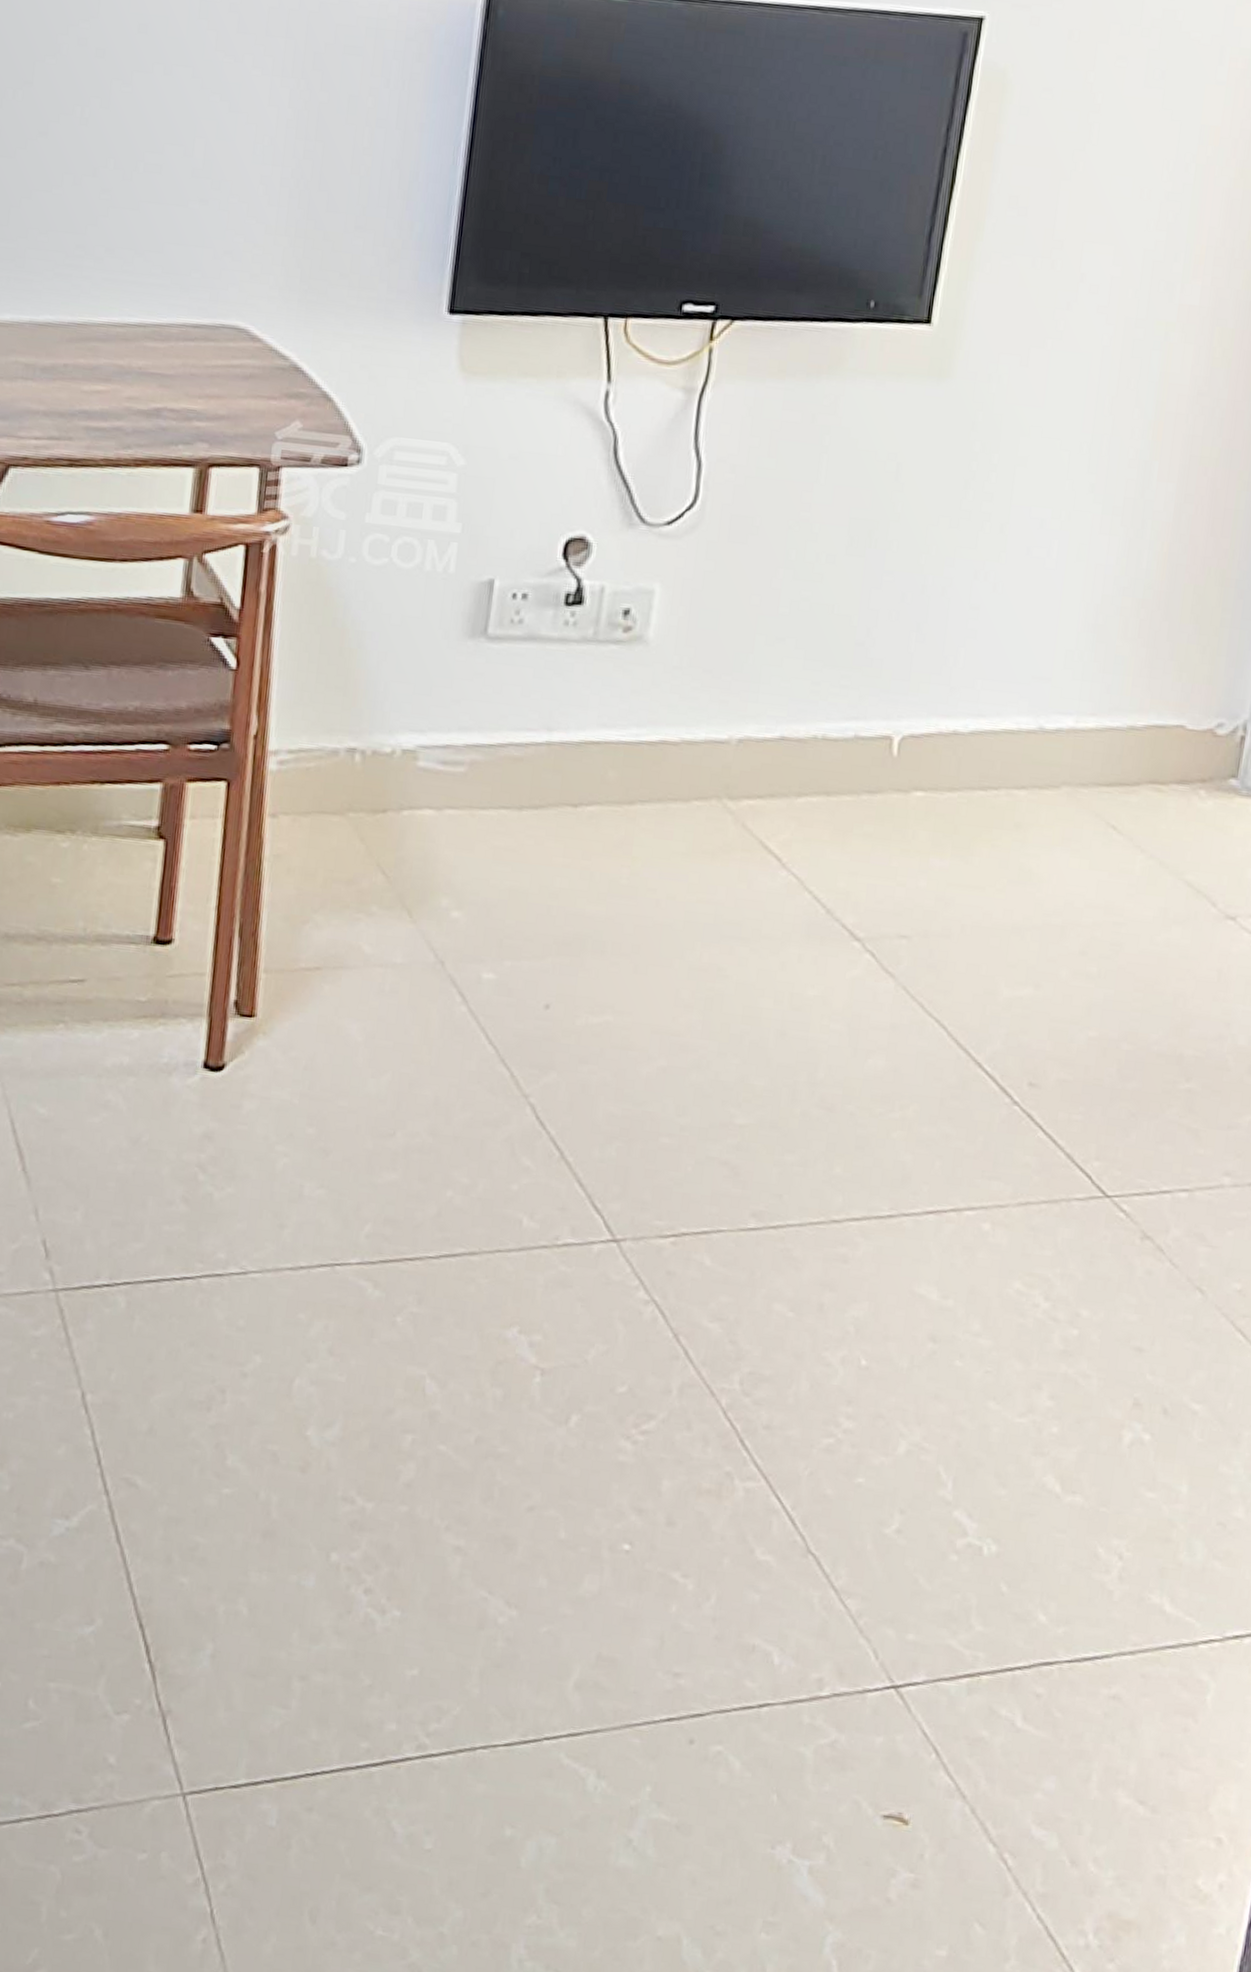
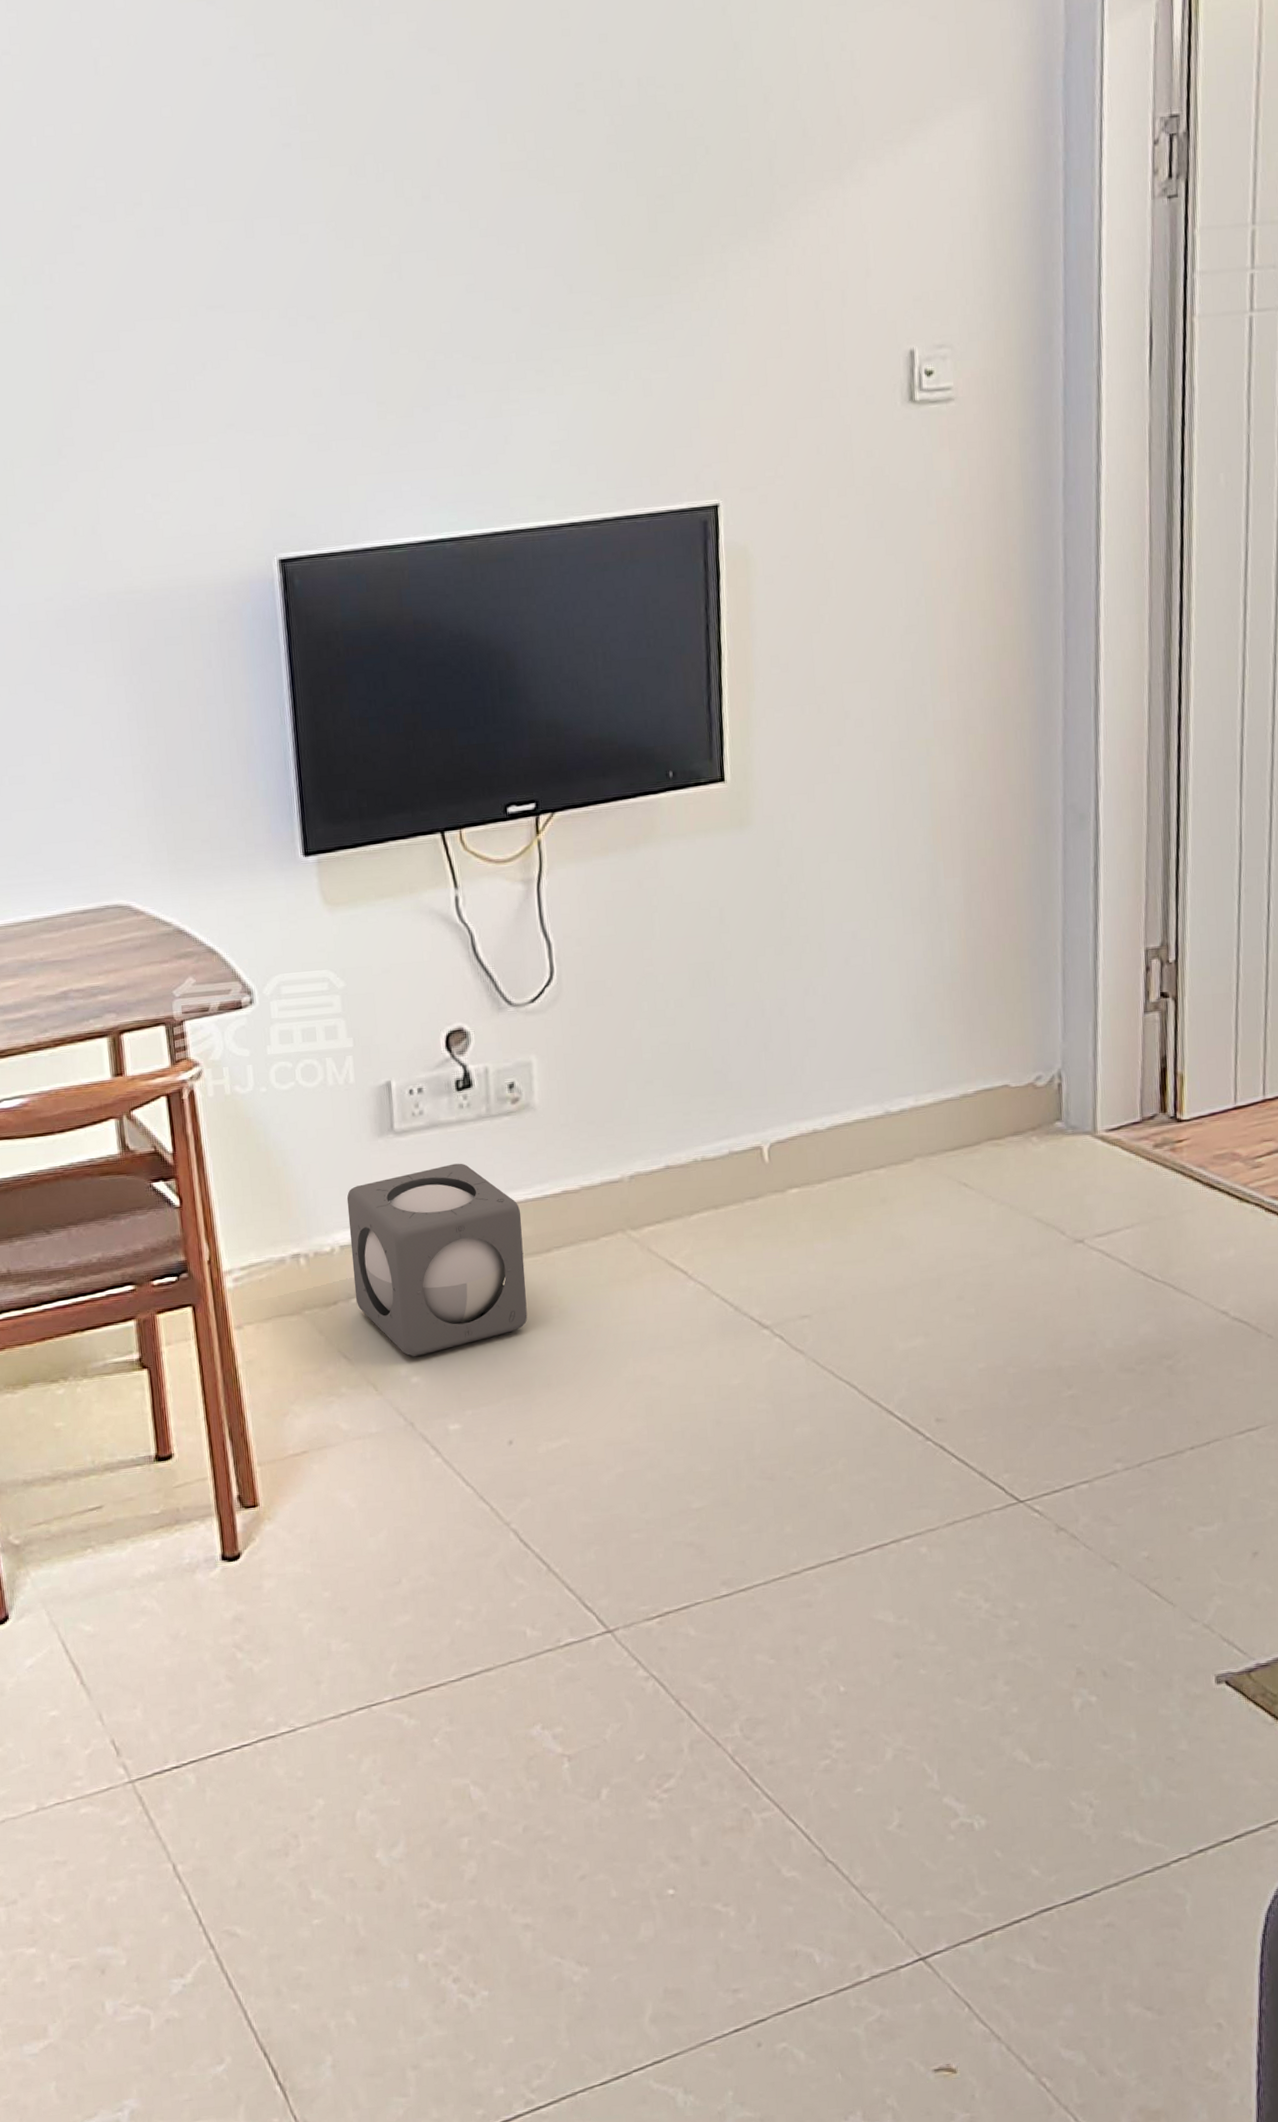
speaker: none [407,684,610,890] -> present [346,1163,528,1357]

